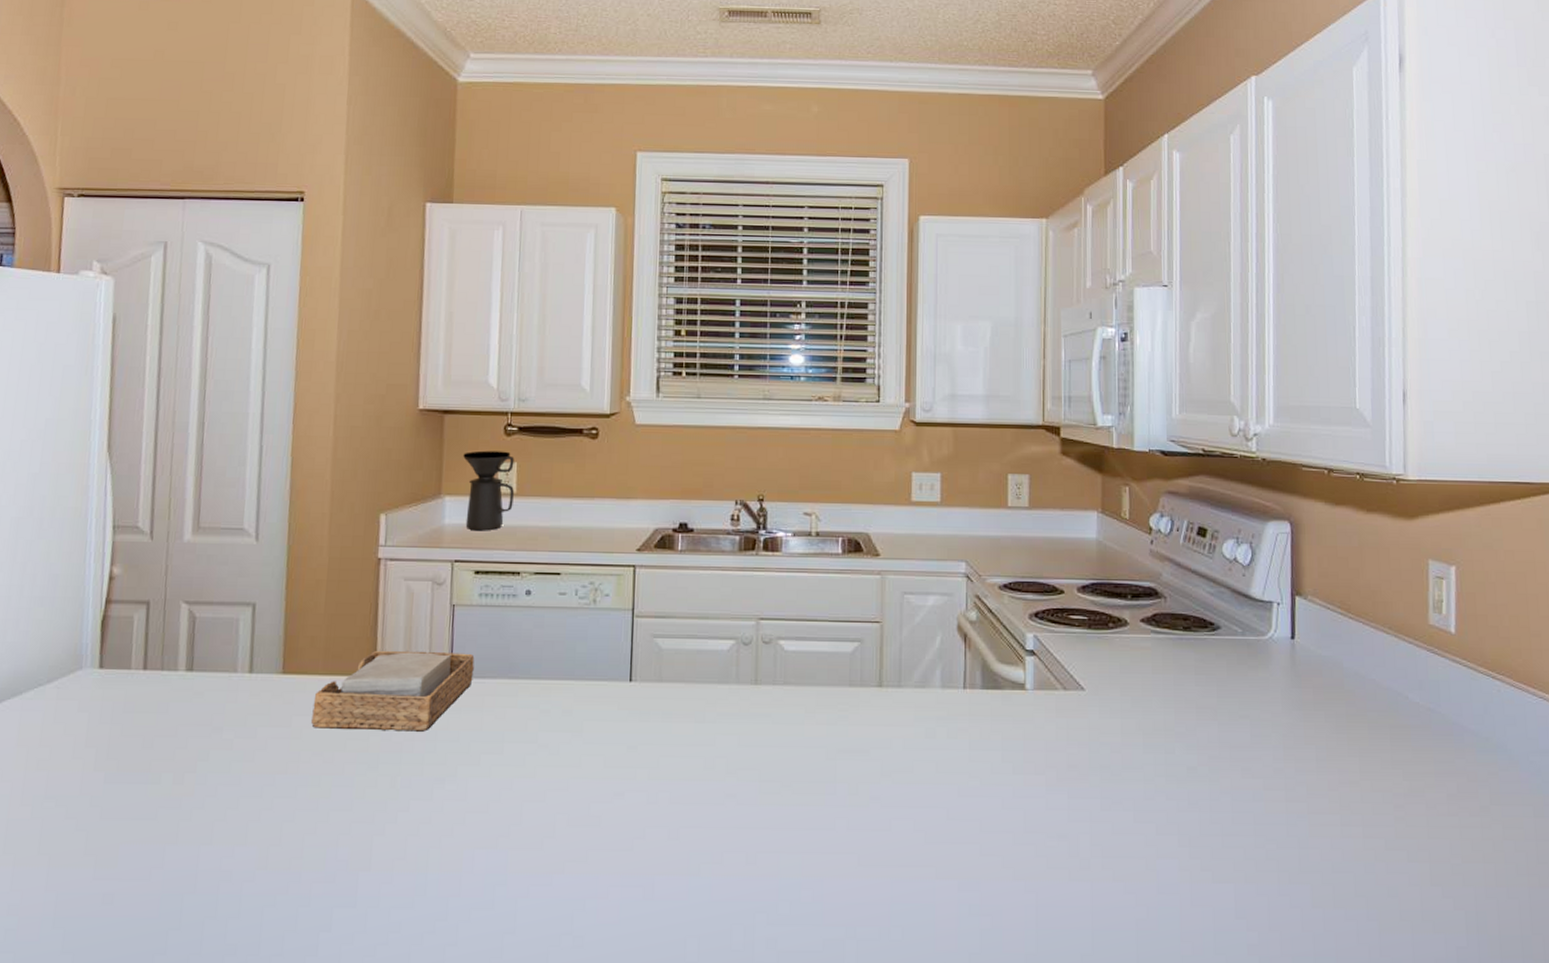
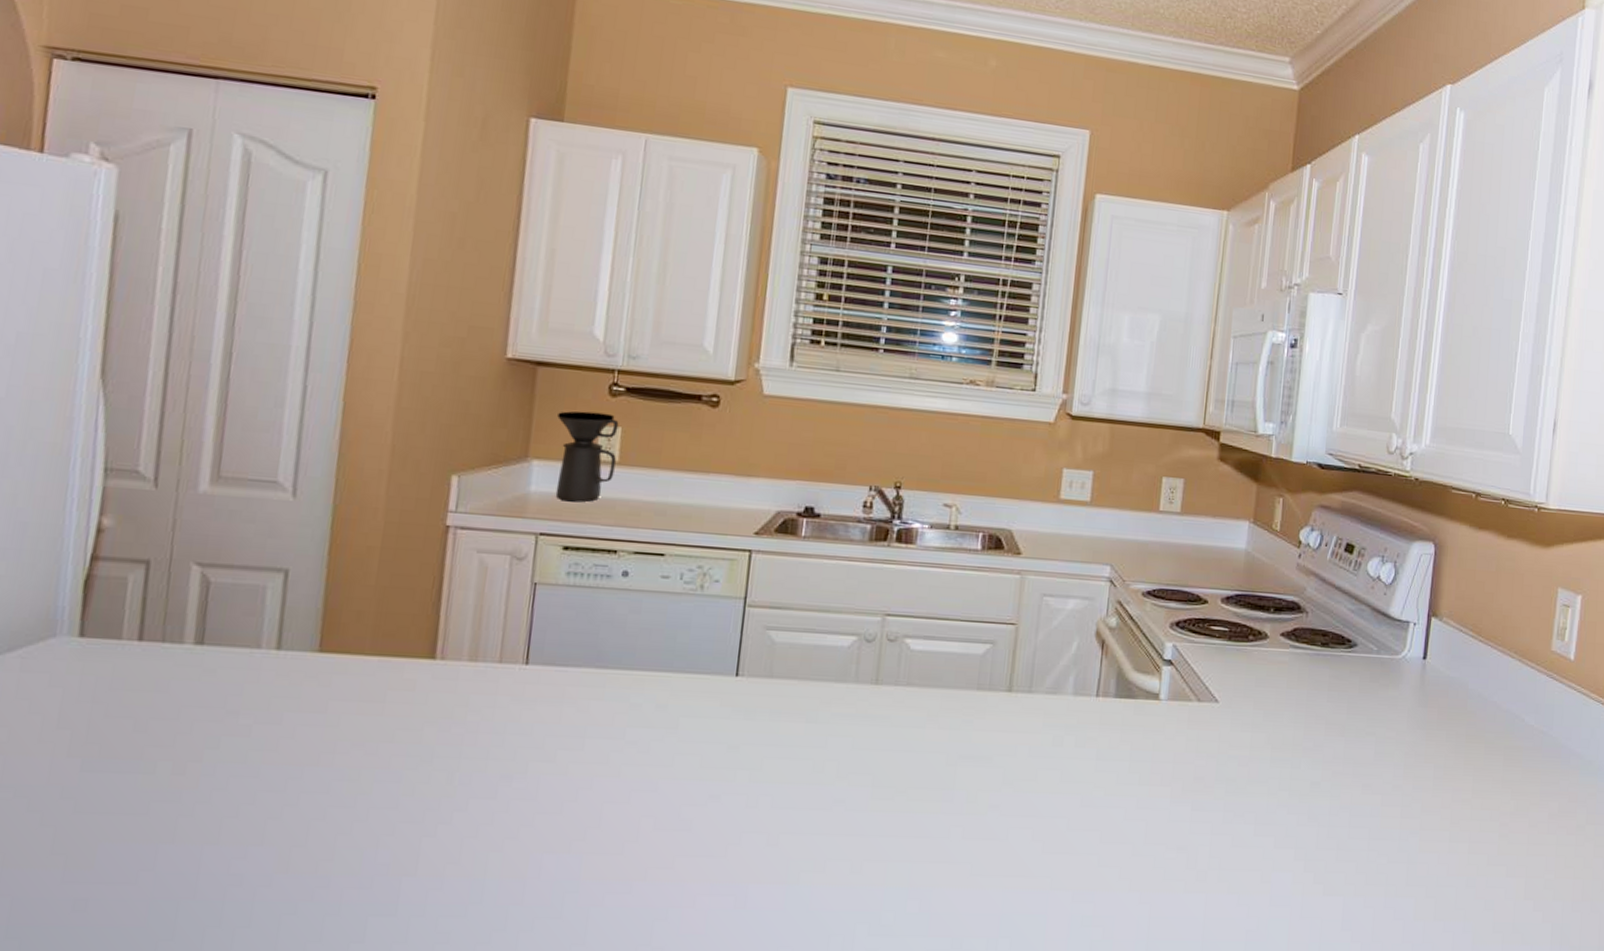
napkin holder: present [312,650,475,733] -> none [353,630,557,725]

